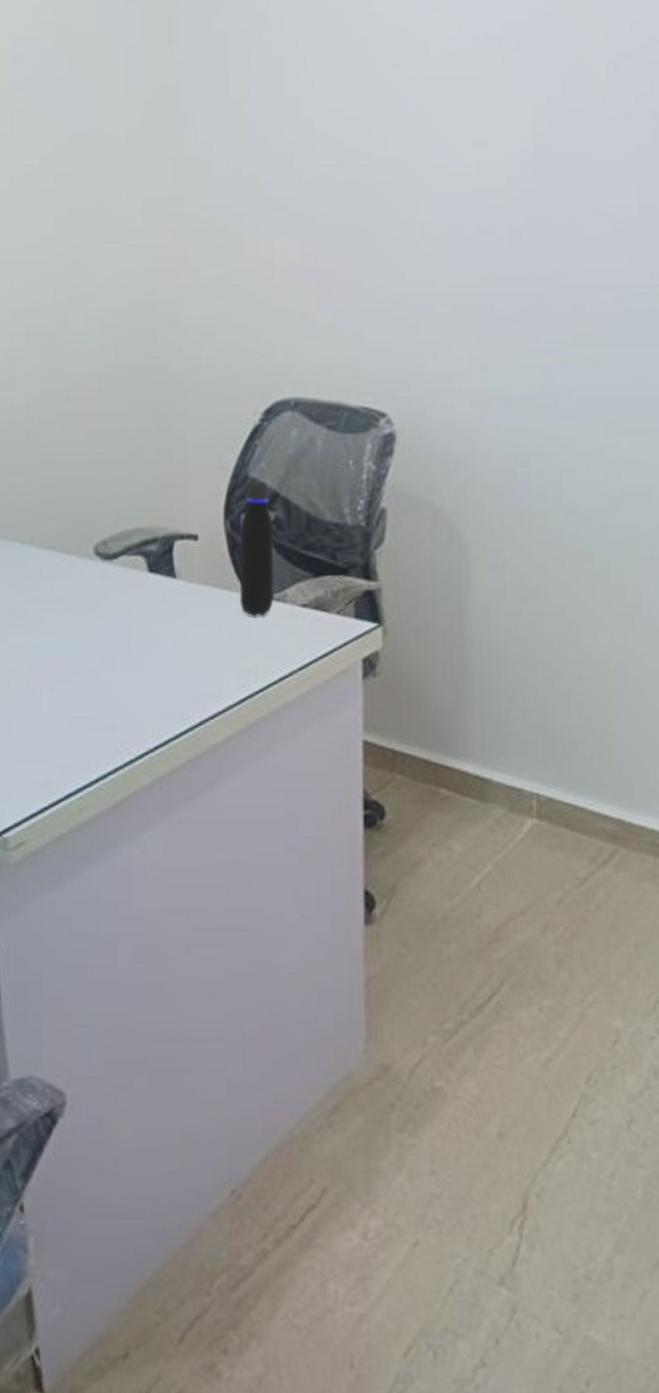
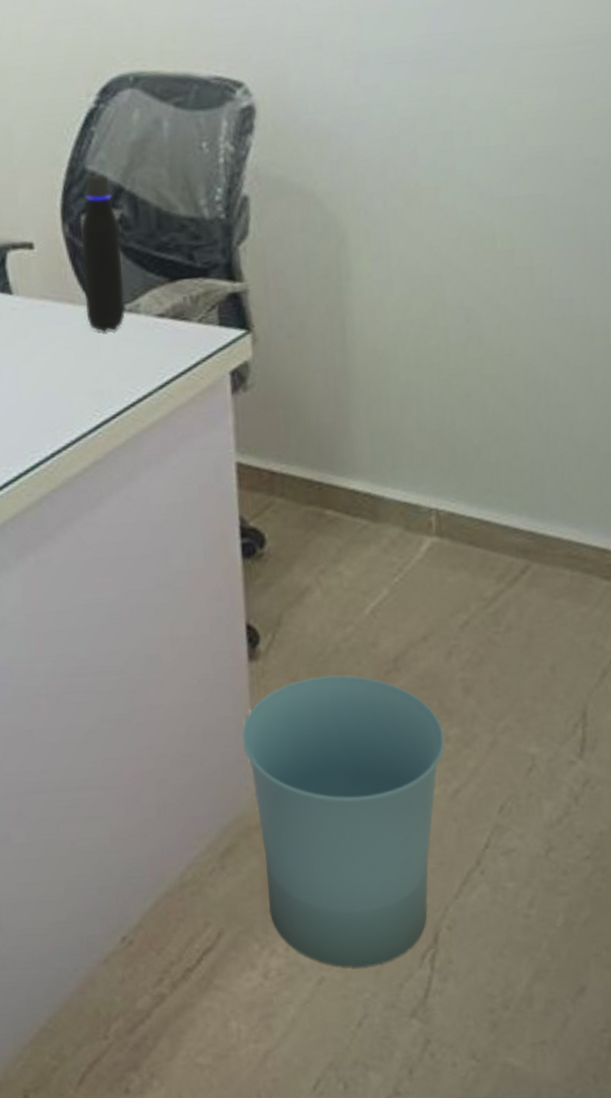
waste bin: none [354,942,539,1232] -> present [241,675,445,968]

